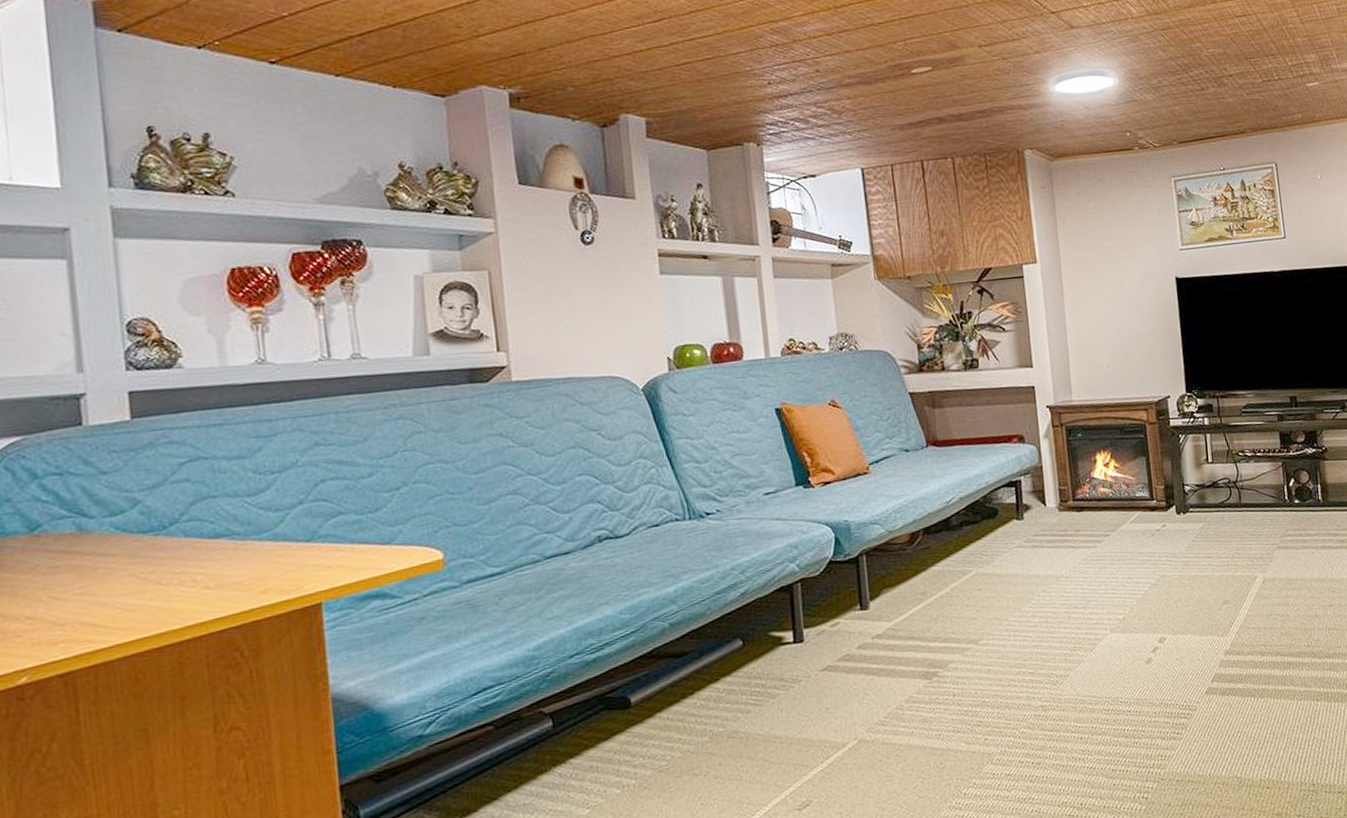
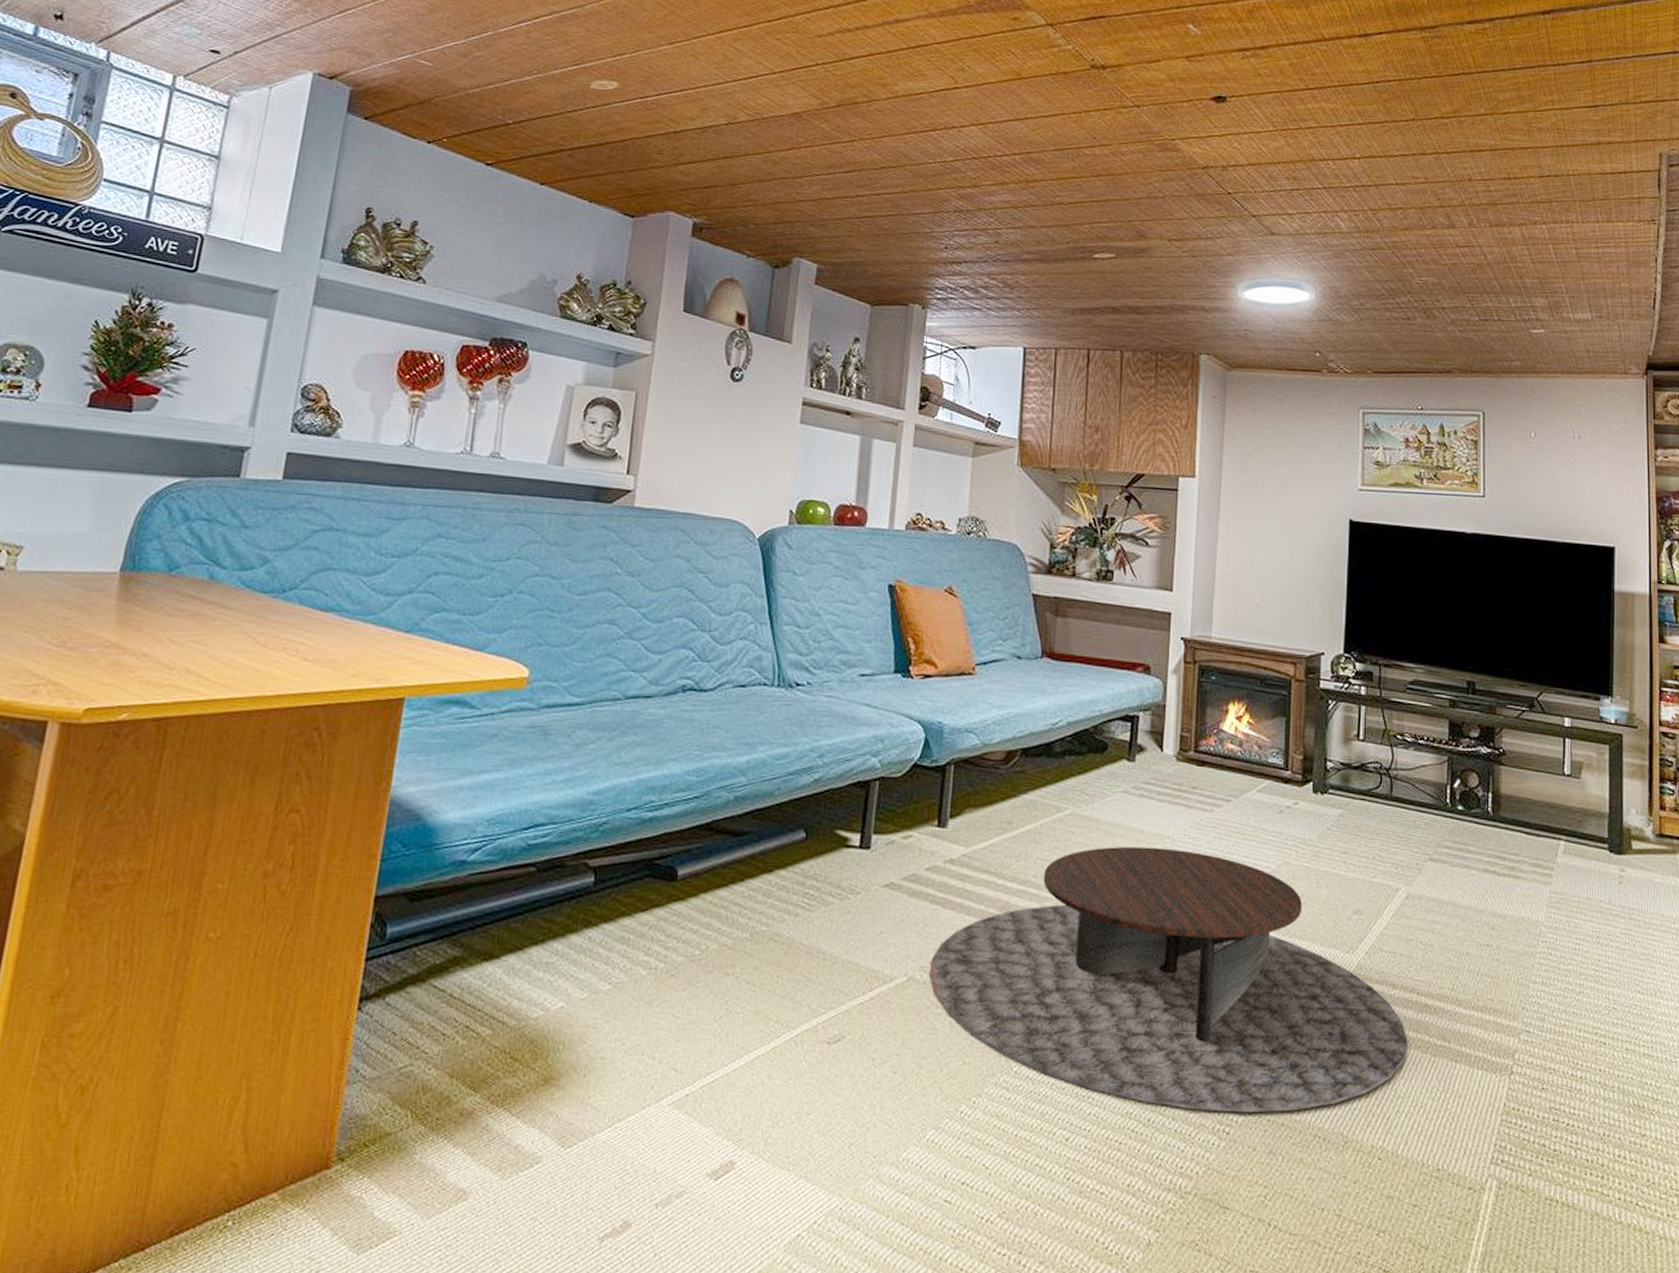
coffee table: none [875,582,1279,793] -> present [929,846,1408,1113]

